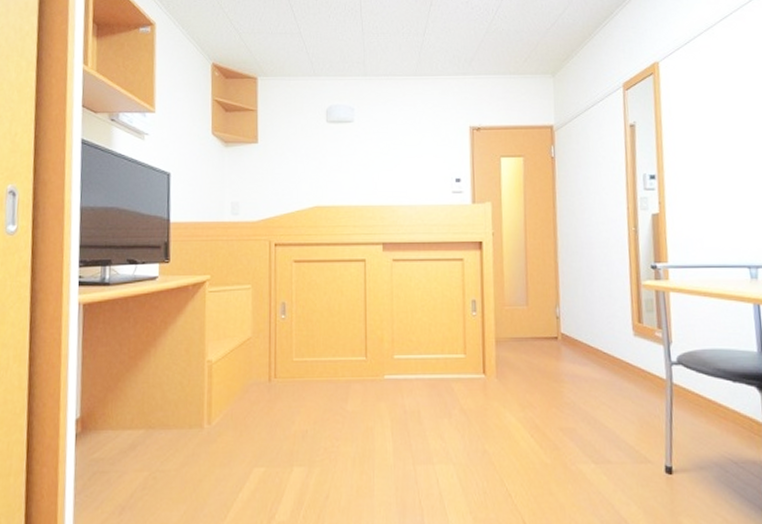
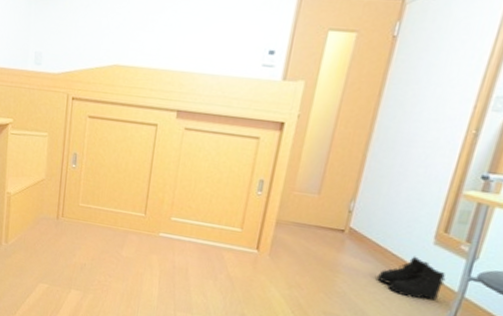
boots: none [596,351,654,394] -> present [376,256,446,301]

